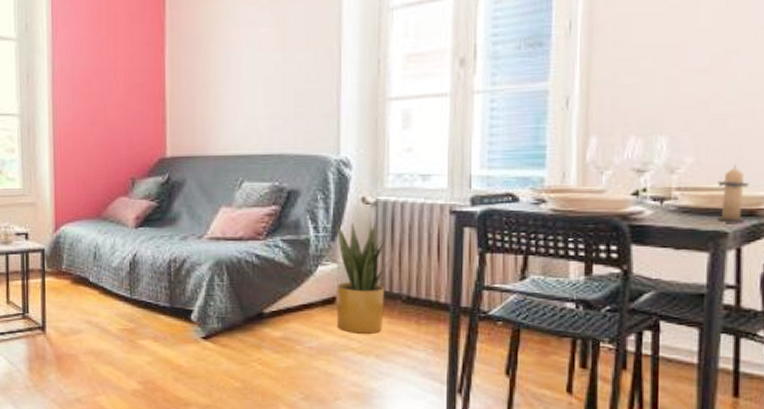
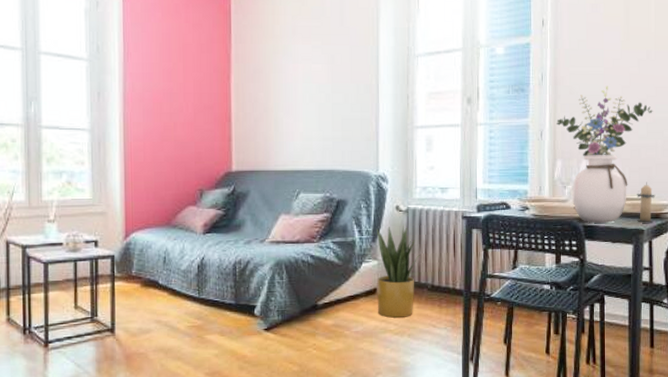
bouquet: none [591,31,750,222] -> present [556,86,653,223]

